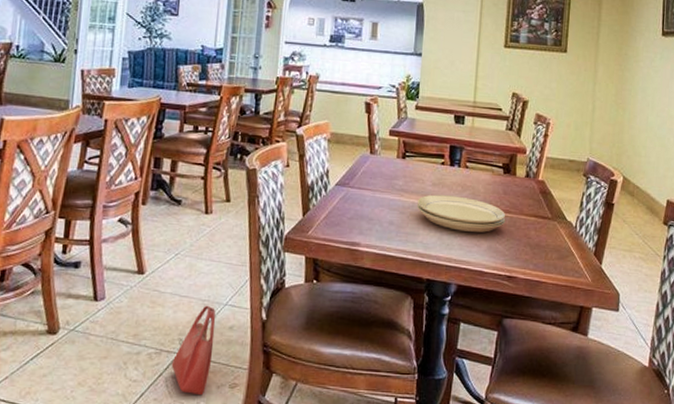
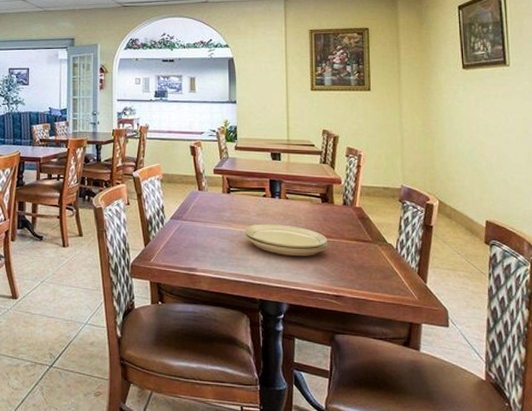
handbag: present [171,305,216,396] -> none [45,324,79,402]

